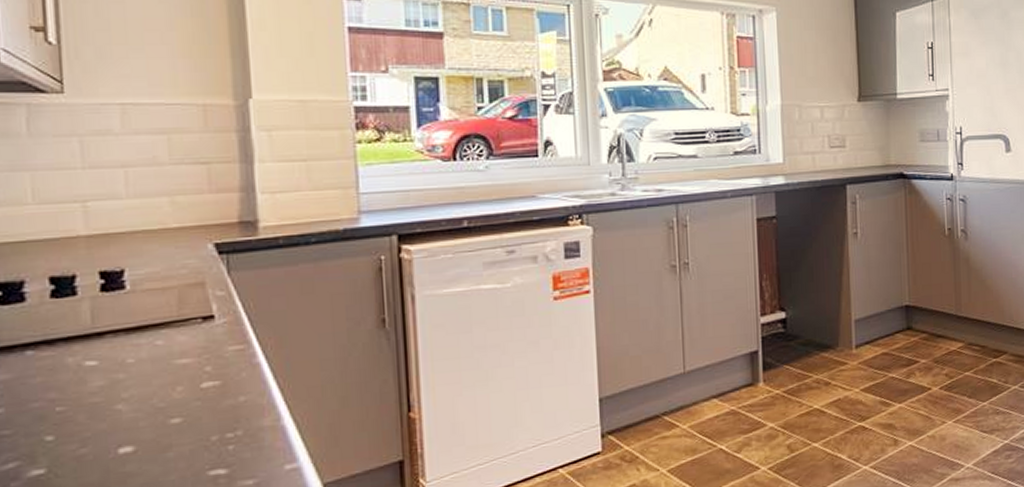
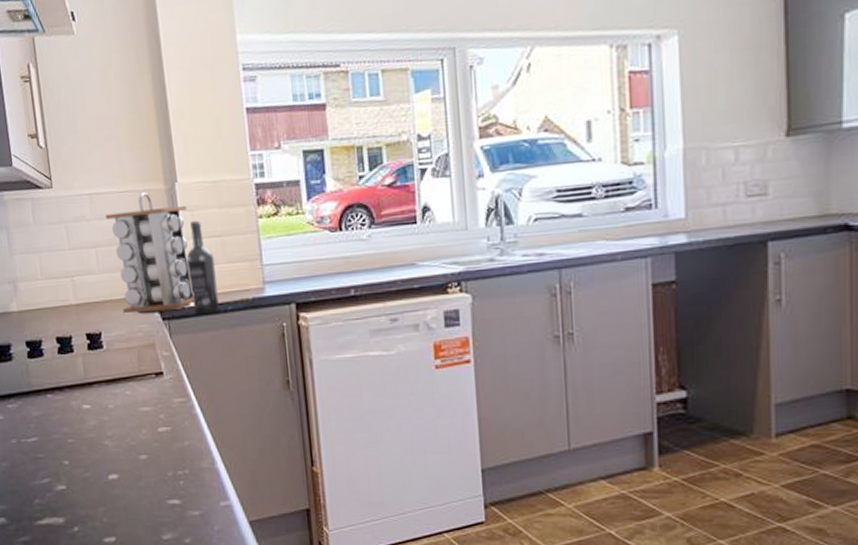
spice rack: none [145,106,265,247] -> present [106,192,194,314]
wine bottle: none [258,141,299,248] -> present [186,220,219,315]

